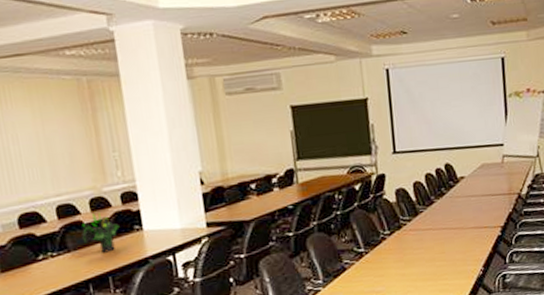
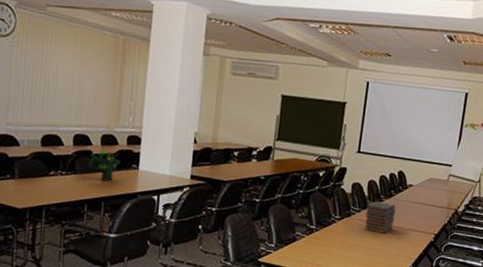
book stack: none [417,203,453,240] -> present [365,201,396,234]

